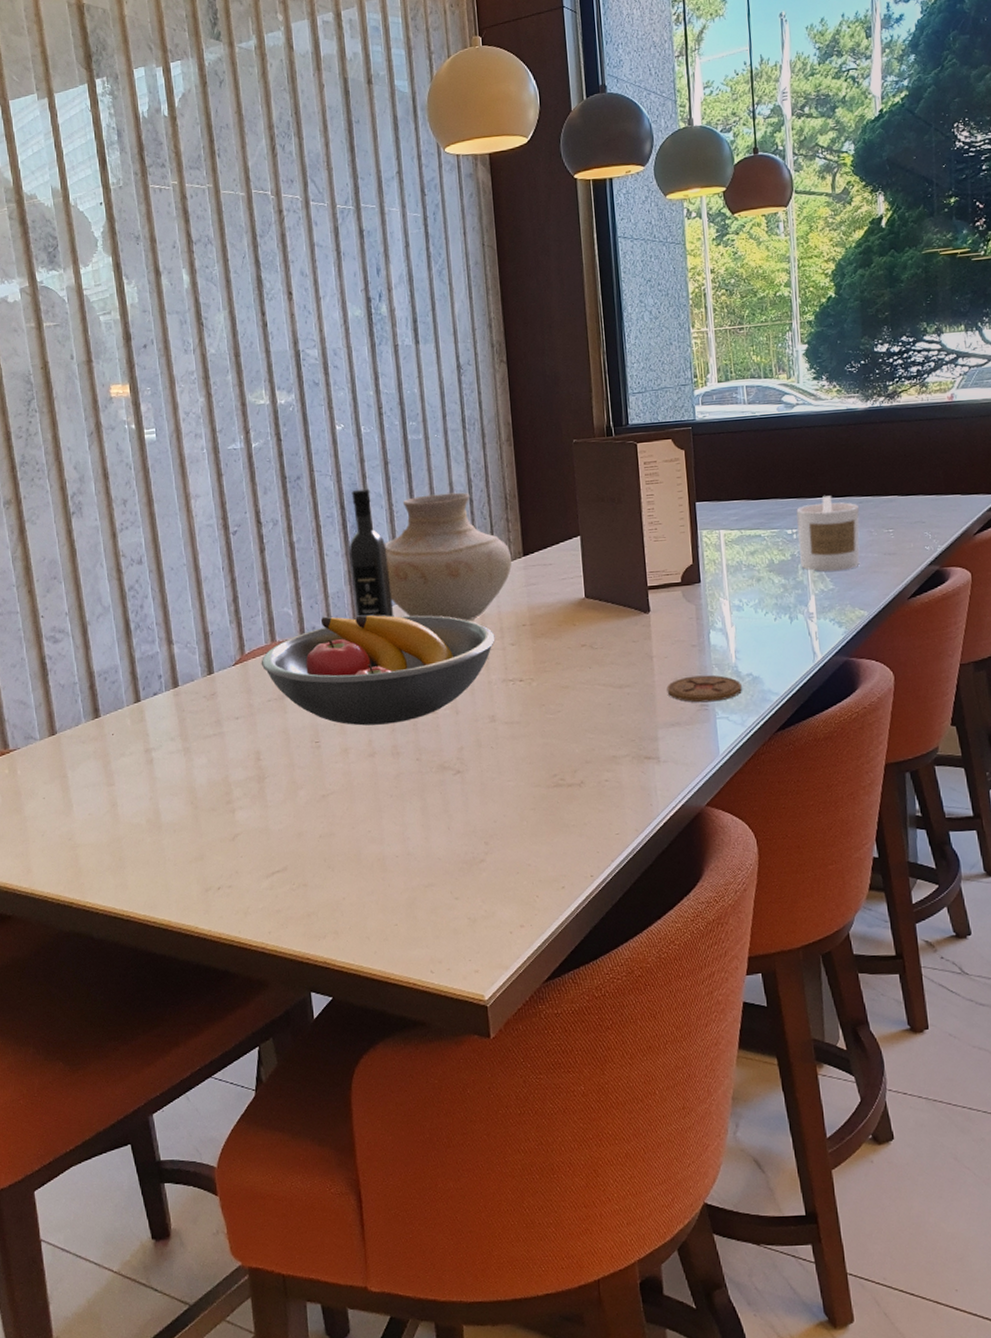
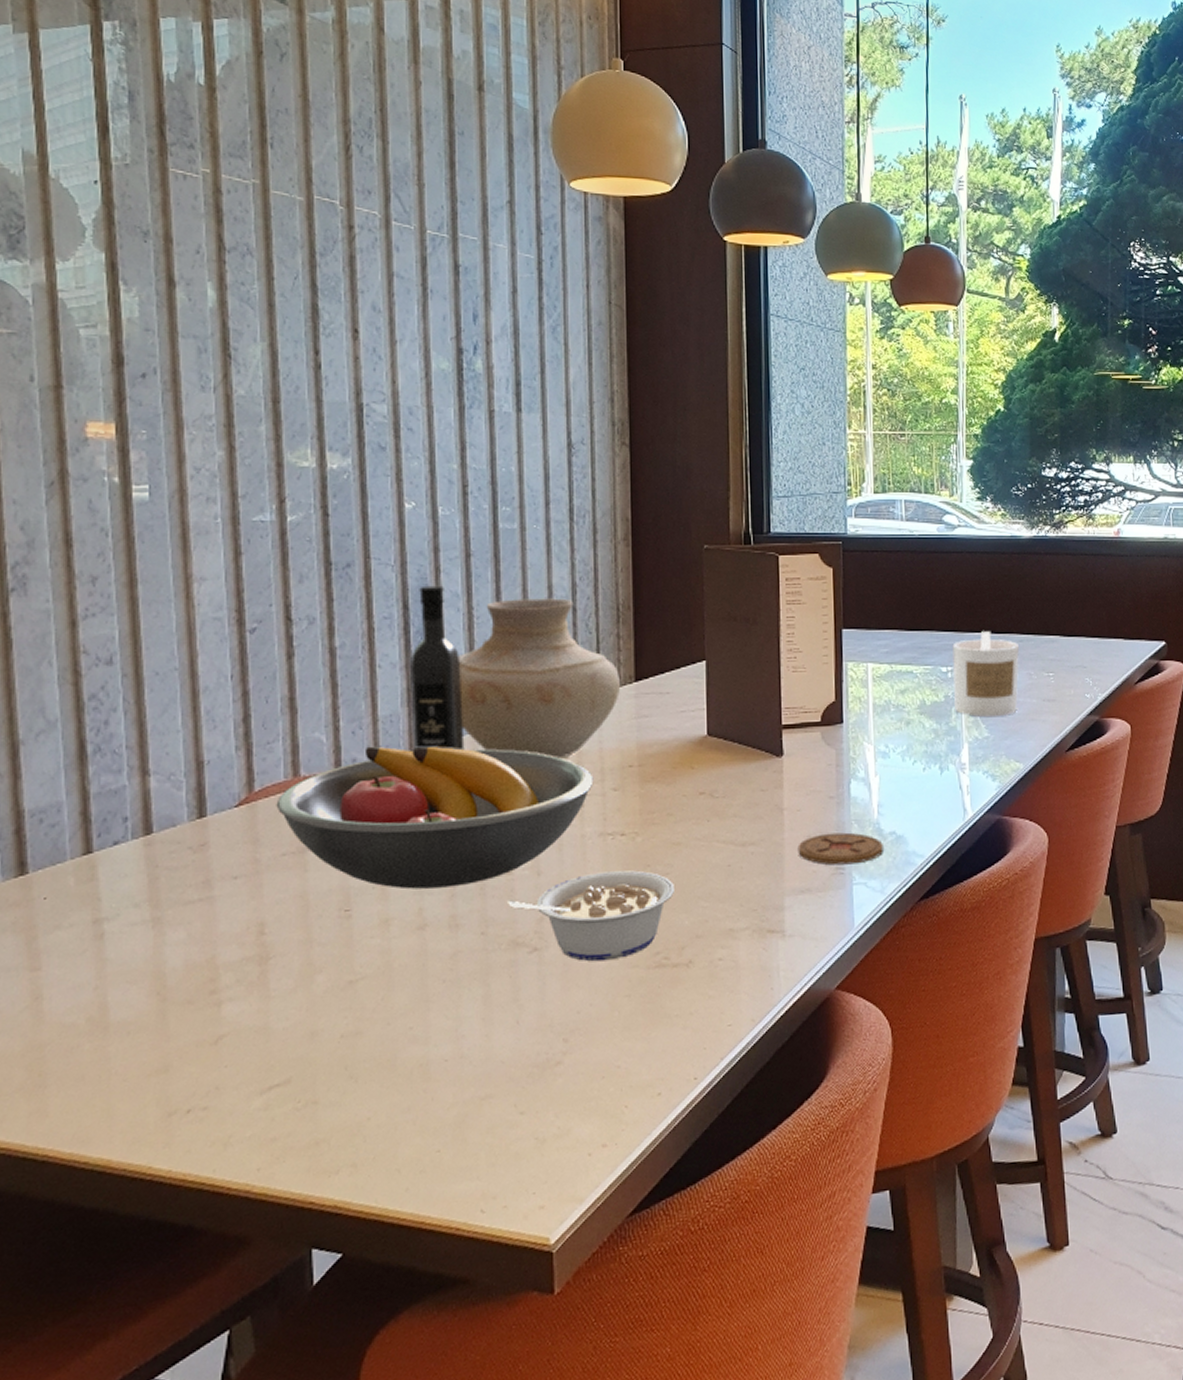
legume: none [435,709,565,782] -> present [508,870,674,962]

